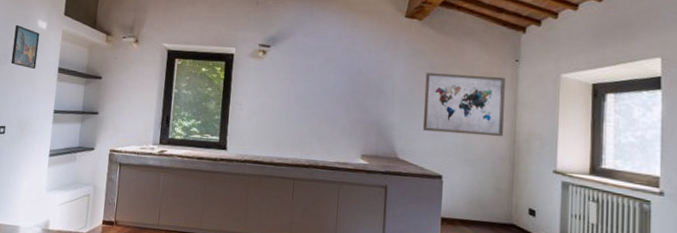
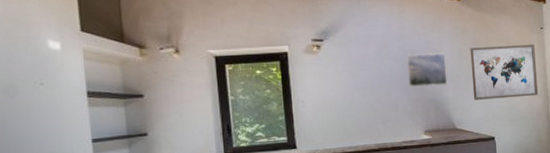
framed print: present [10,24,40,69] -> none [18,48,57,97]
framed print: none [350,71,397,110] -> present [407,53,448,87]

